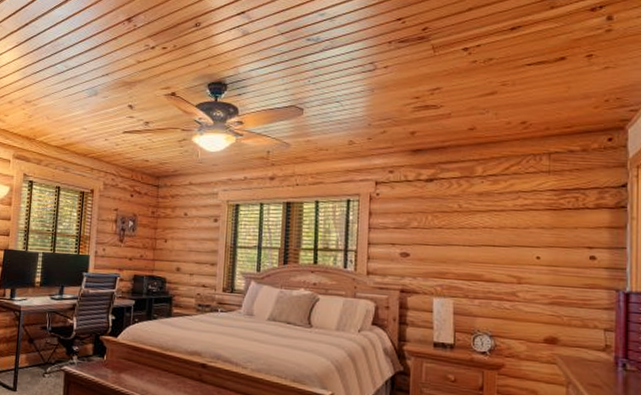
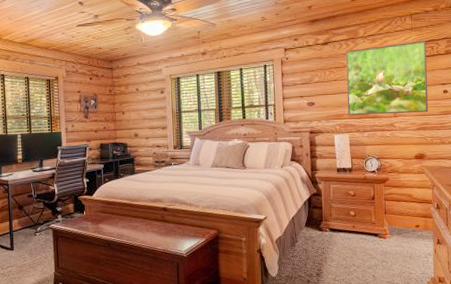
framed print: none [453,187,569,282] -> present [345,40,428,115]

